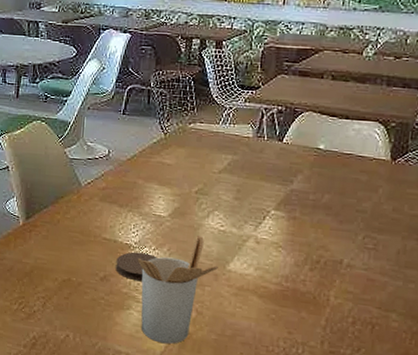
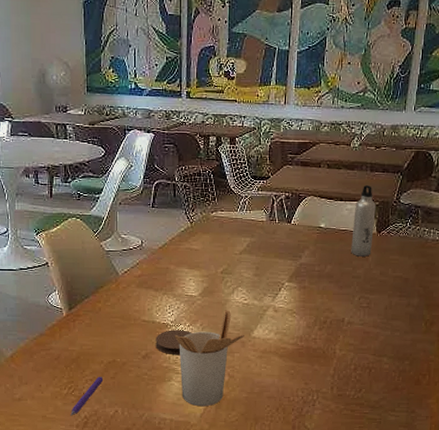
pen: none [19,295,57,335] -> present [70,377,104,416]
water bottle: none [356,102,392,188] -> present [351,185,376,257]

